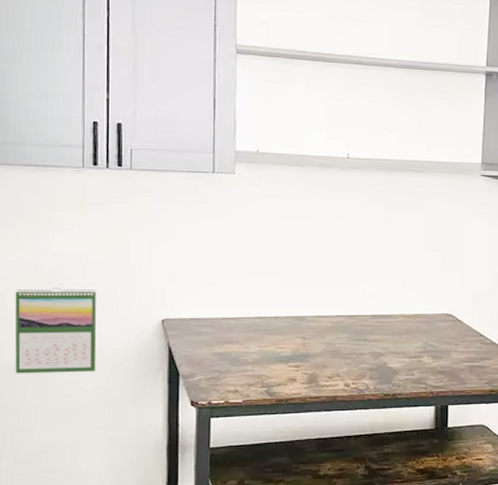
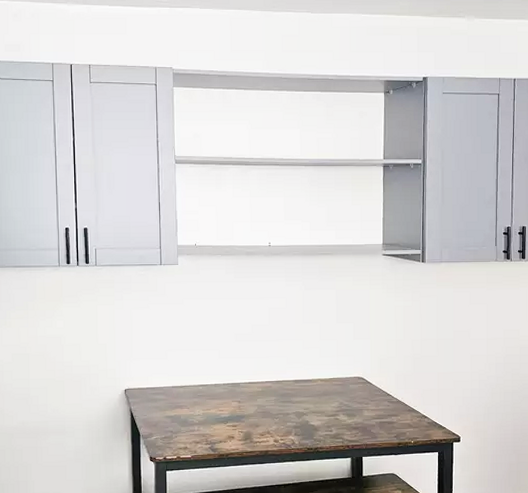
calendar: present [14,287,97,374] -> none [11,366,75,437]

